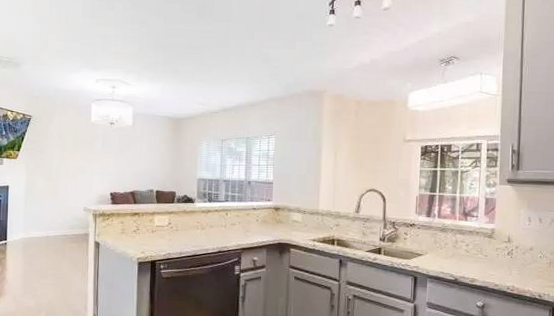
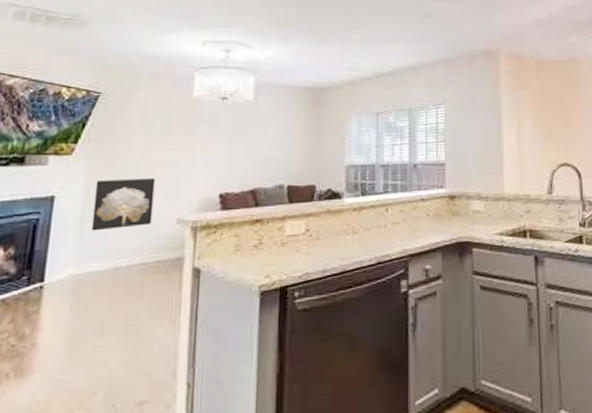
wall art: none [31,177,69,211] -> present [91,179,156,231]

